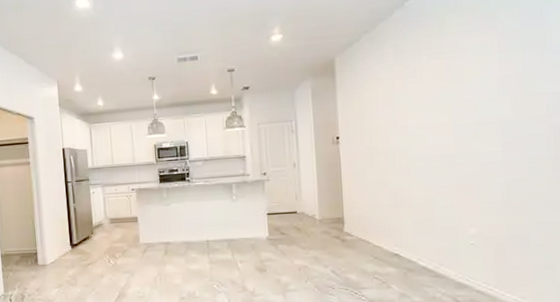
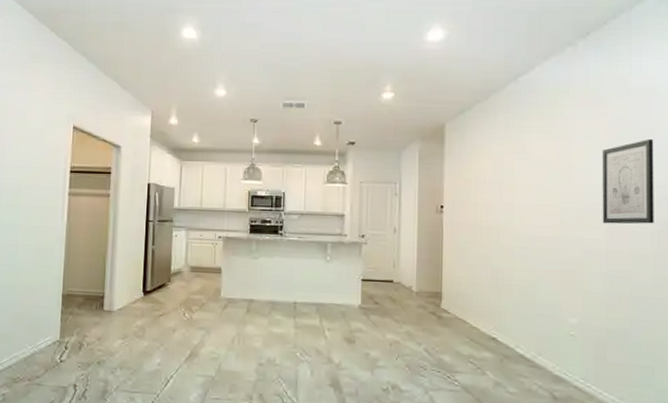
wall art: none [494,46,550,136] -> present [602,138,654,224]

